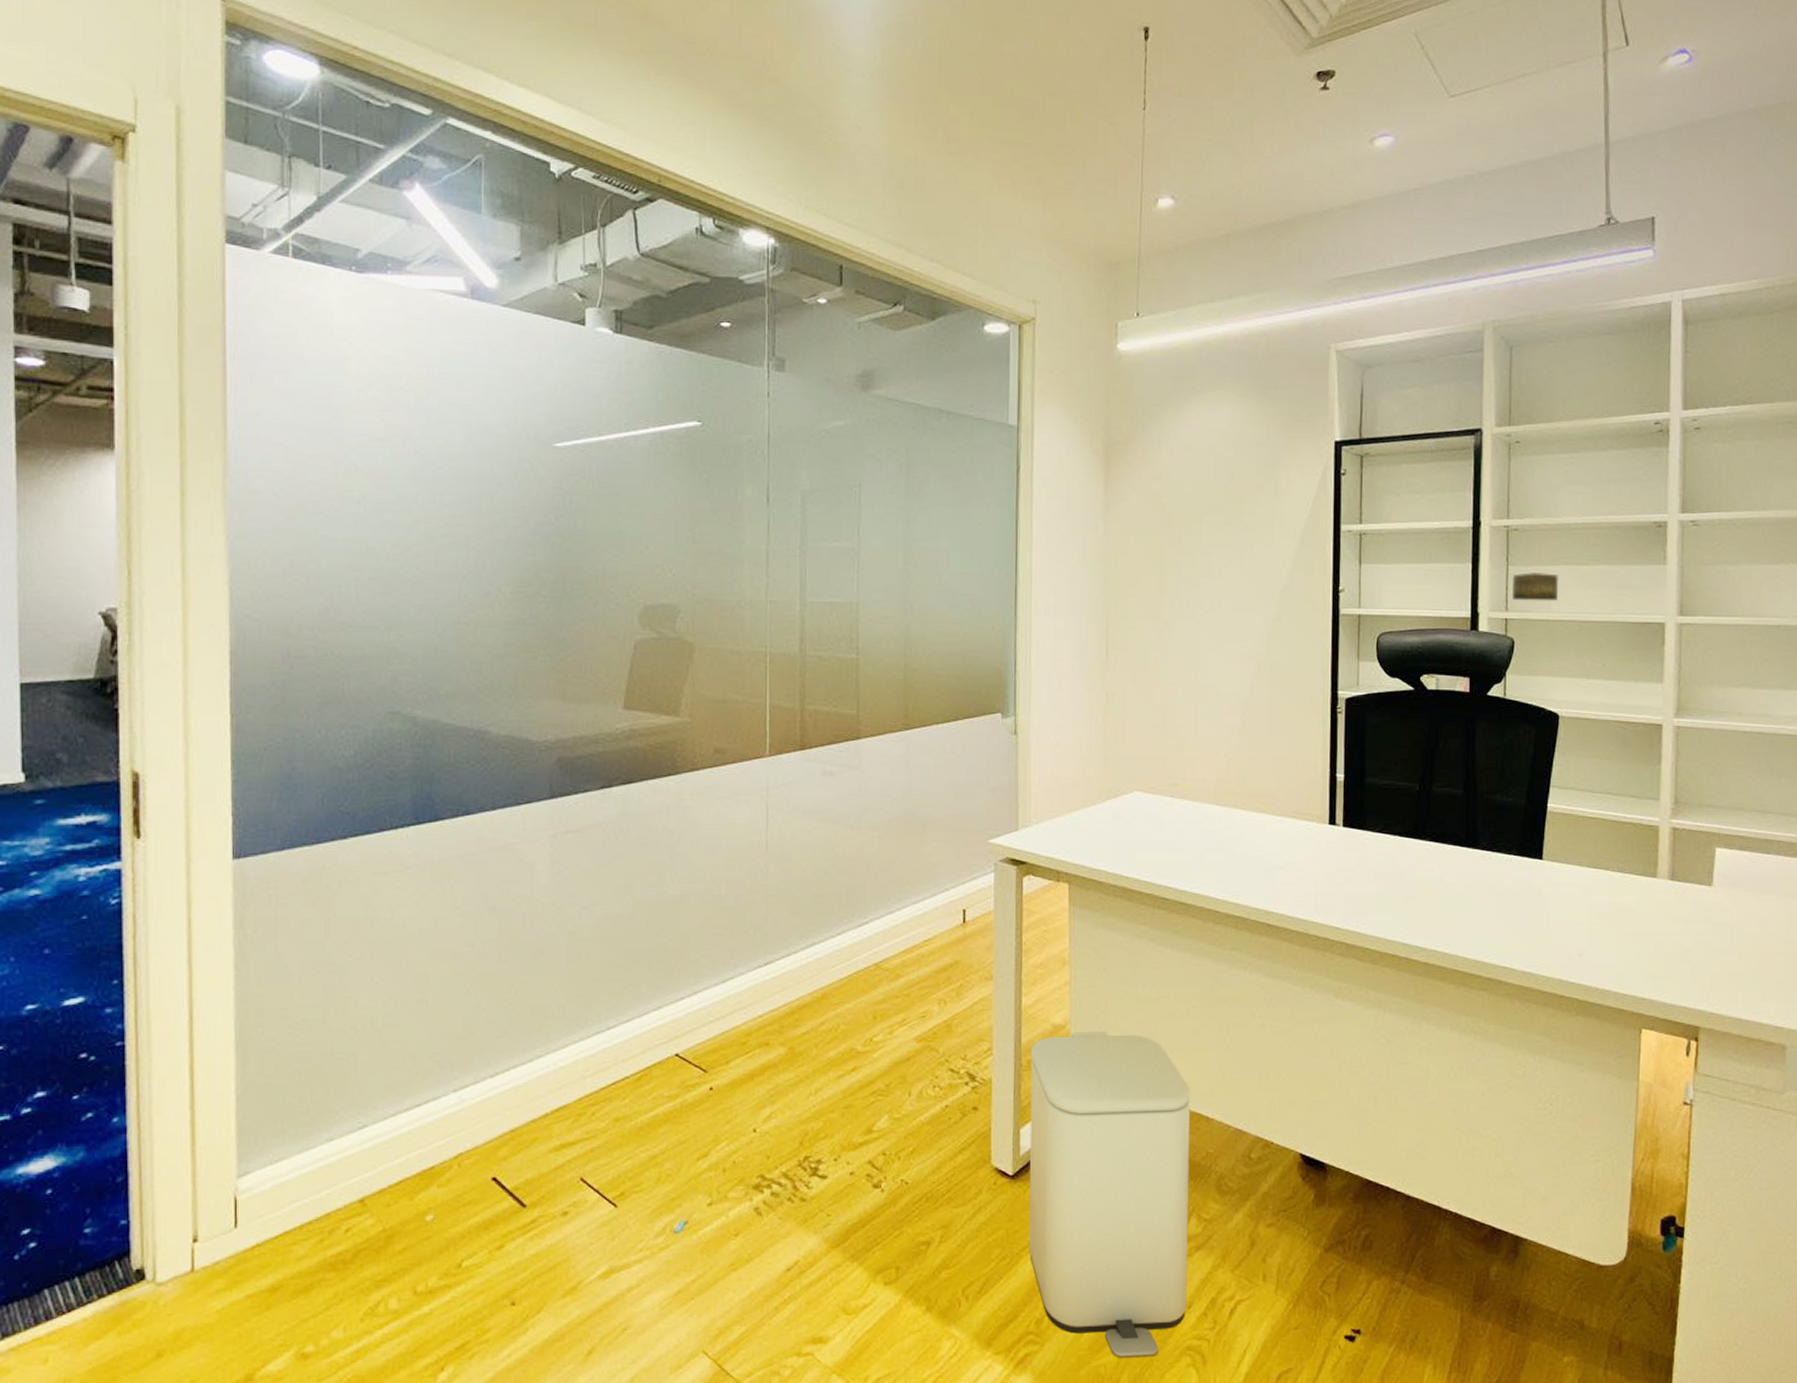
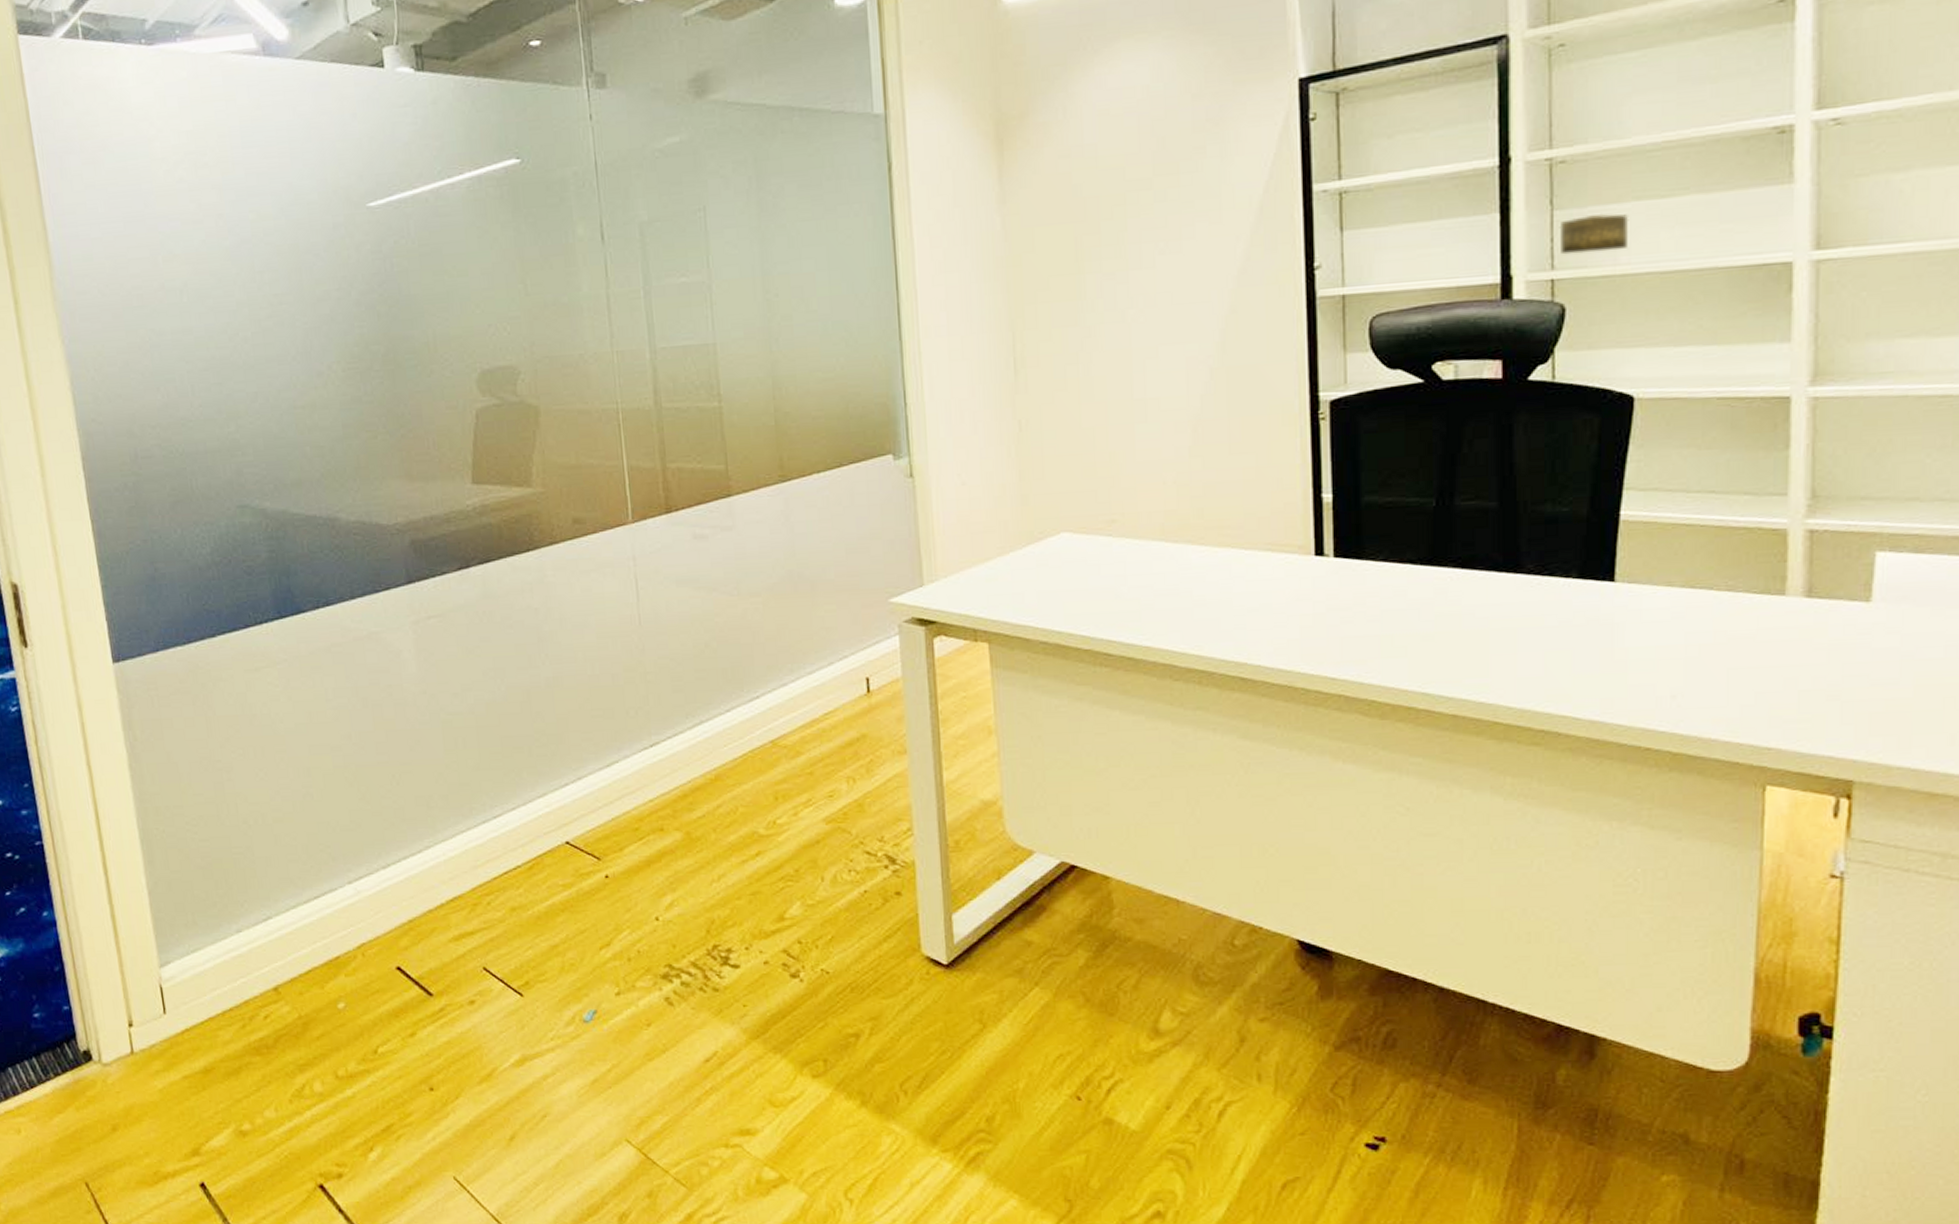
pedal bin: present [1028,1032,1191,1359] -> none [957,807,1165,1161]

